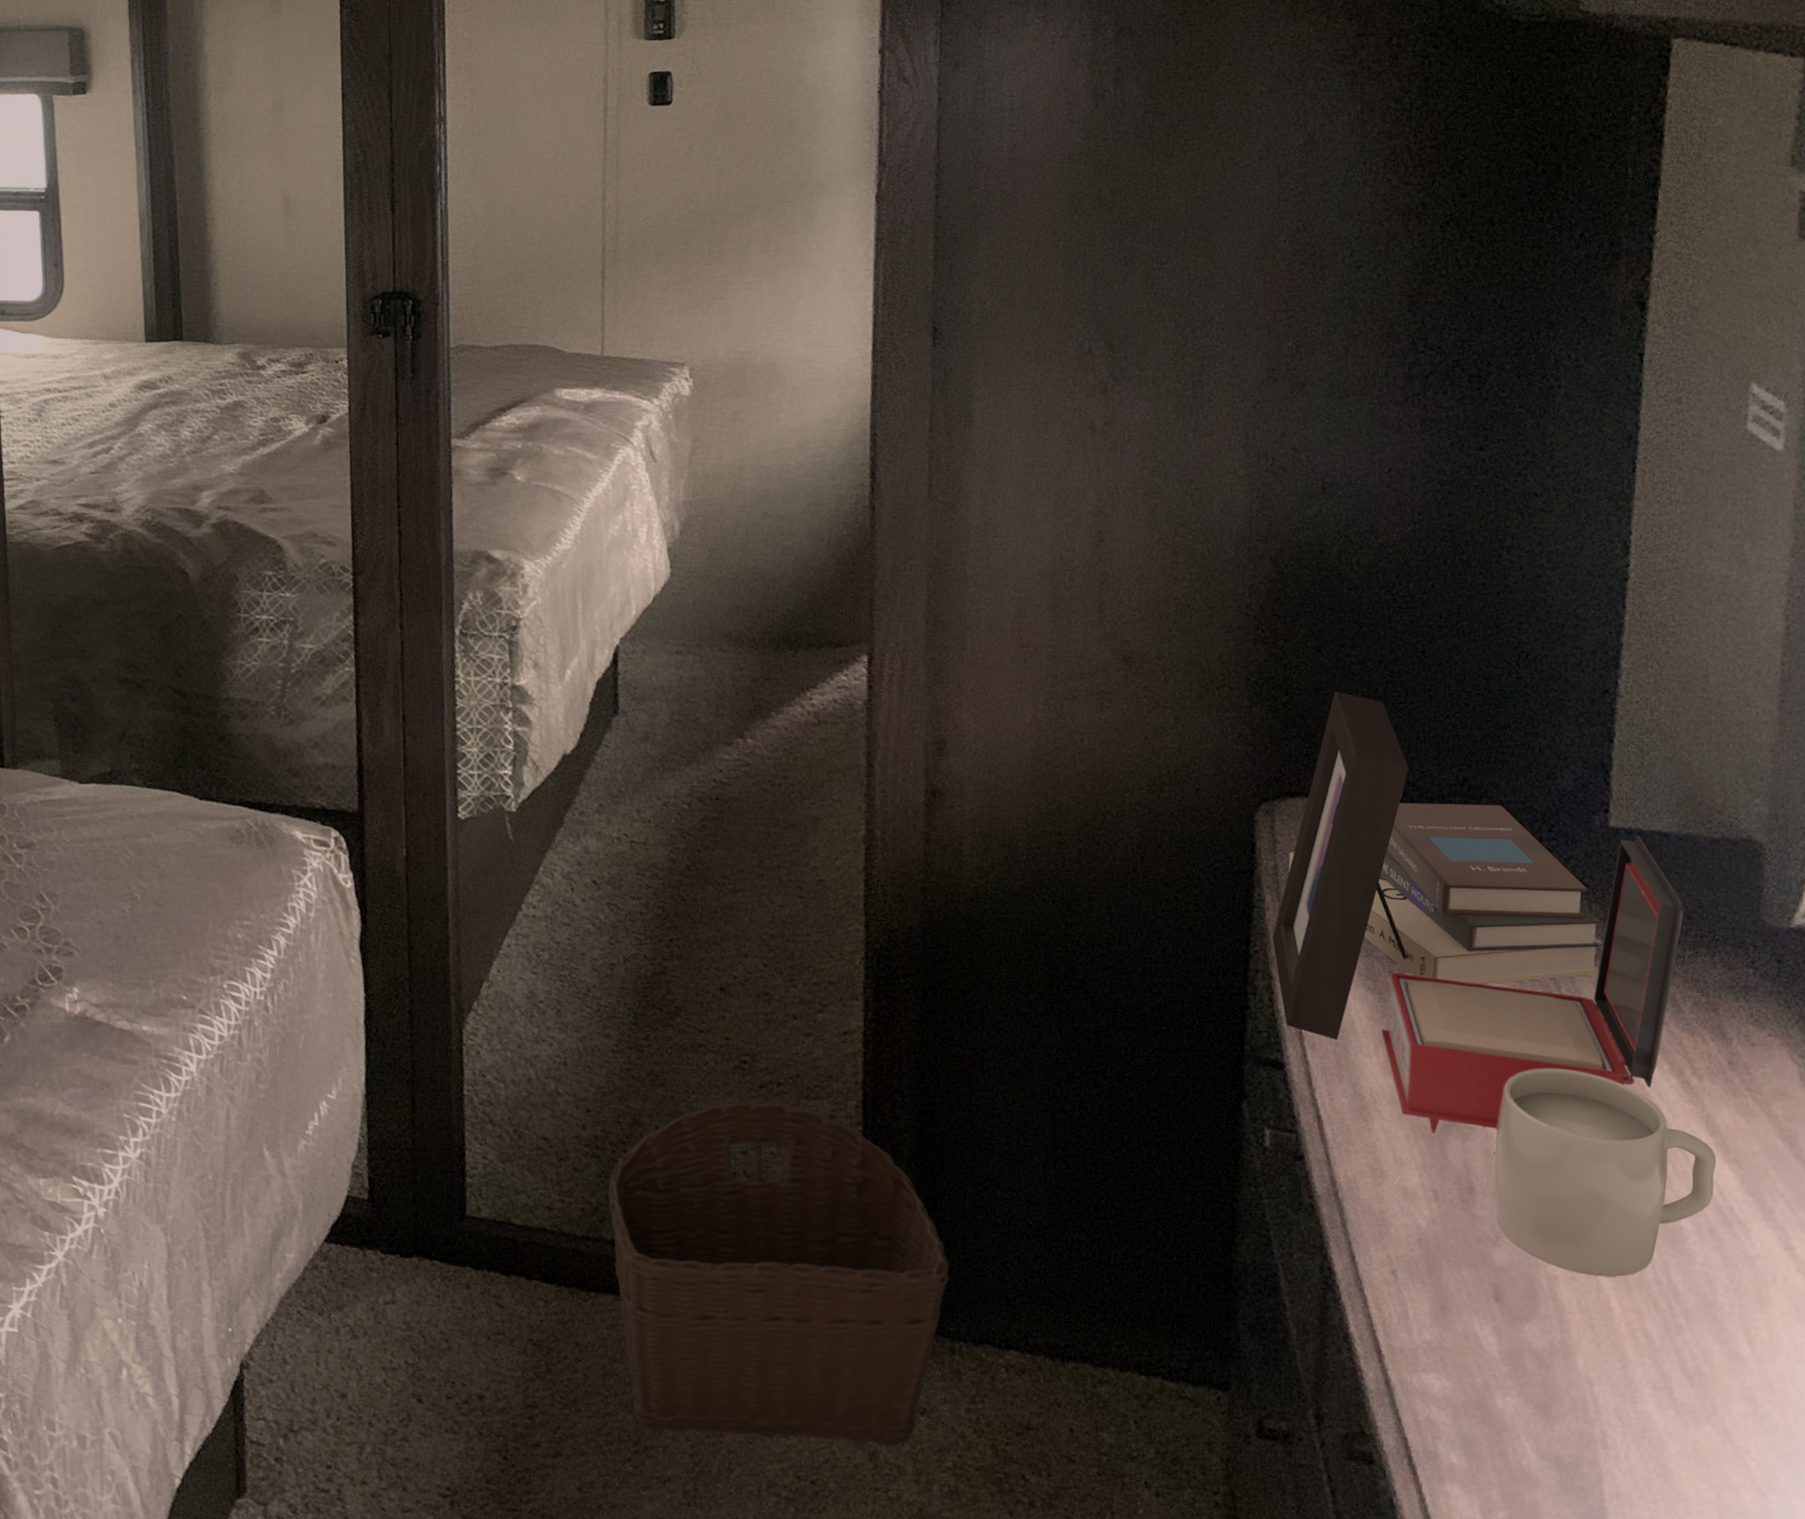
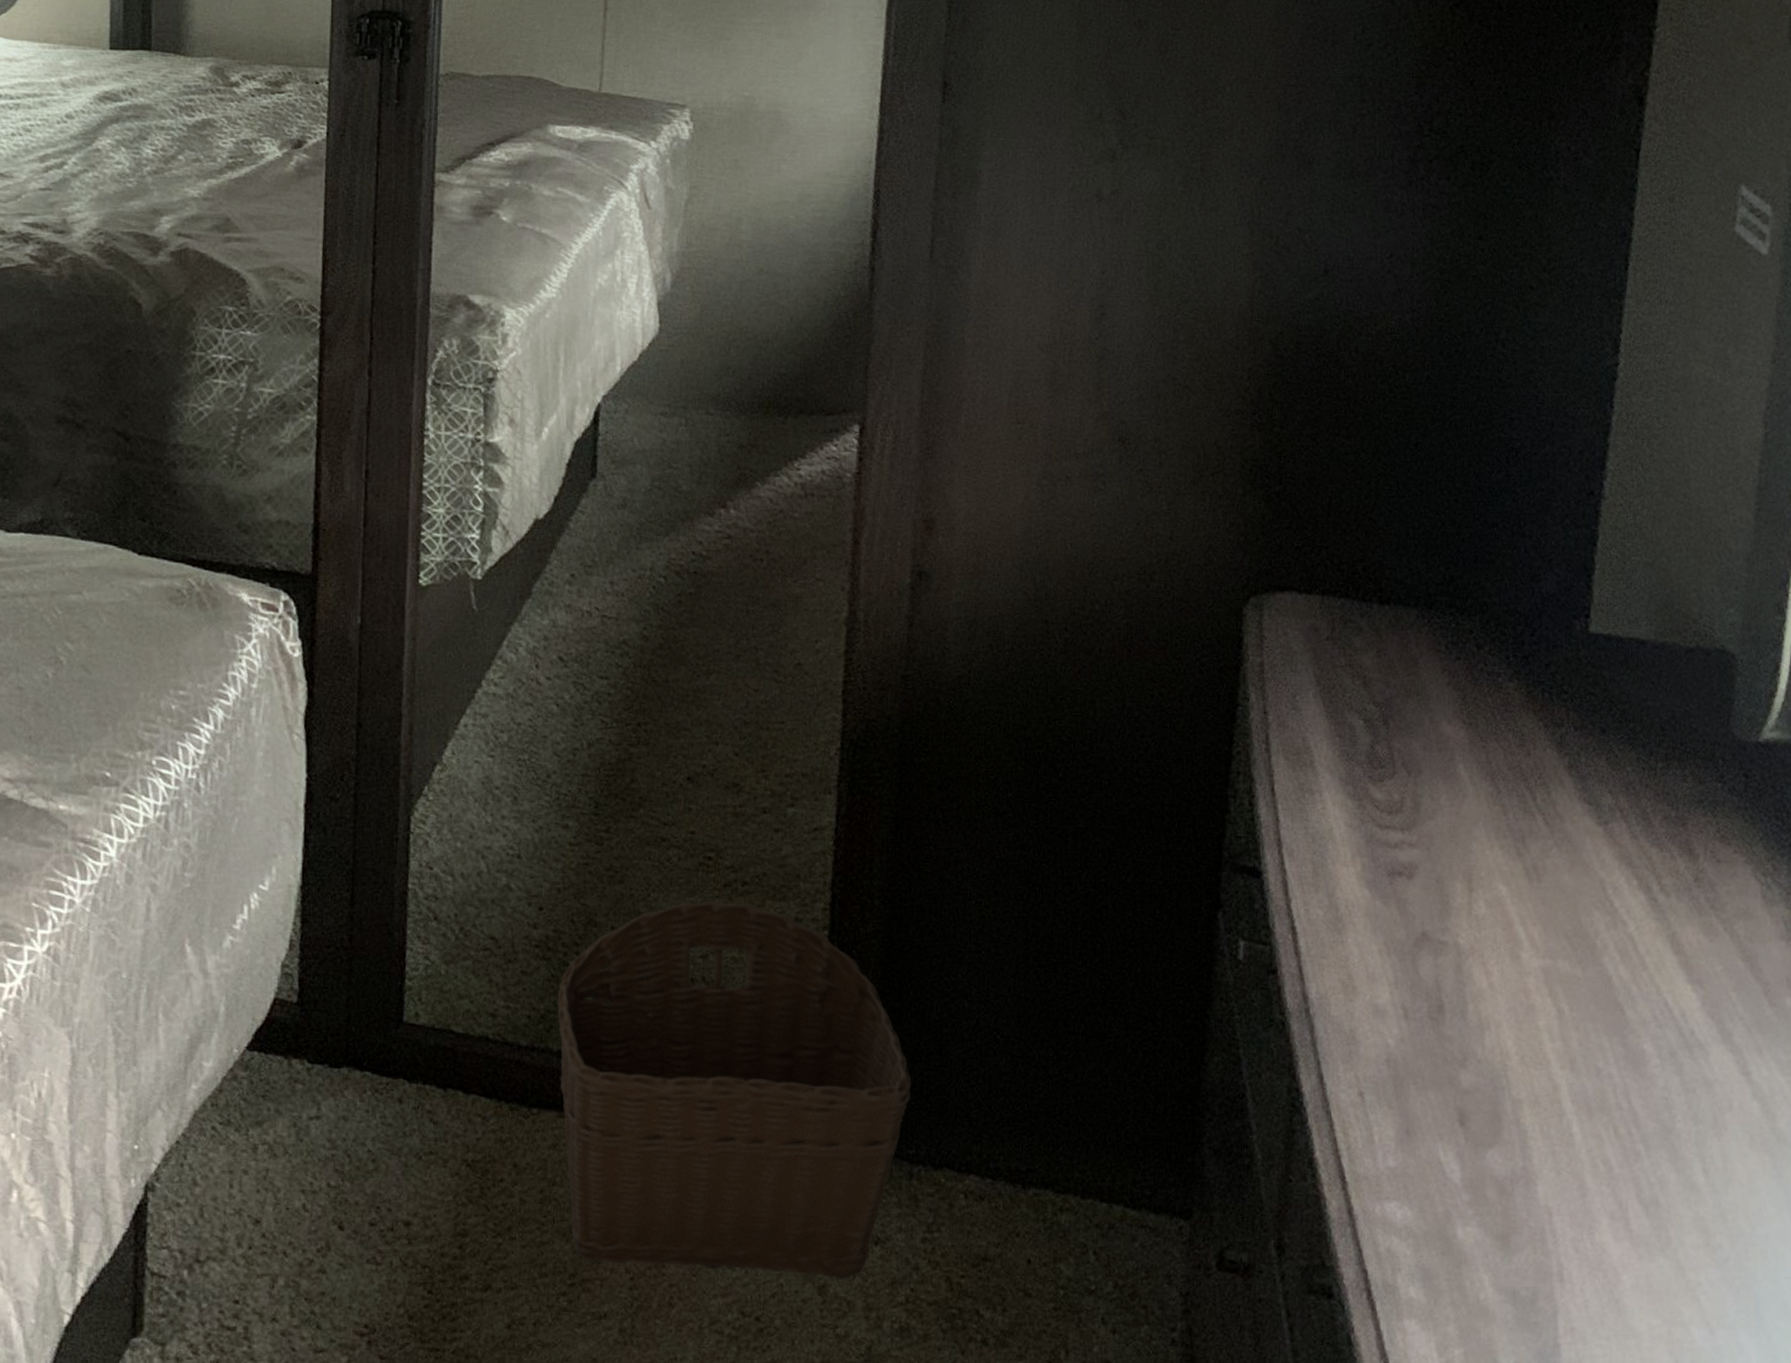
picture frame: present [1272,691,1409,1041] -> none [1255,482,1398,848]
books: present [1288,802,1603,984] -> none [1274,600,1579,792]
jewelry box: present [1381,835,1684,1134] -> none [1359,642,1658,949]
mug: present [1494,1068,1717,1277] -> none [1463,881,1680,1101]

